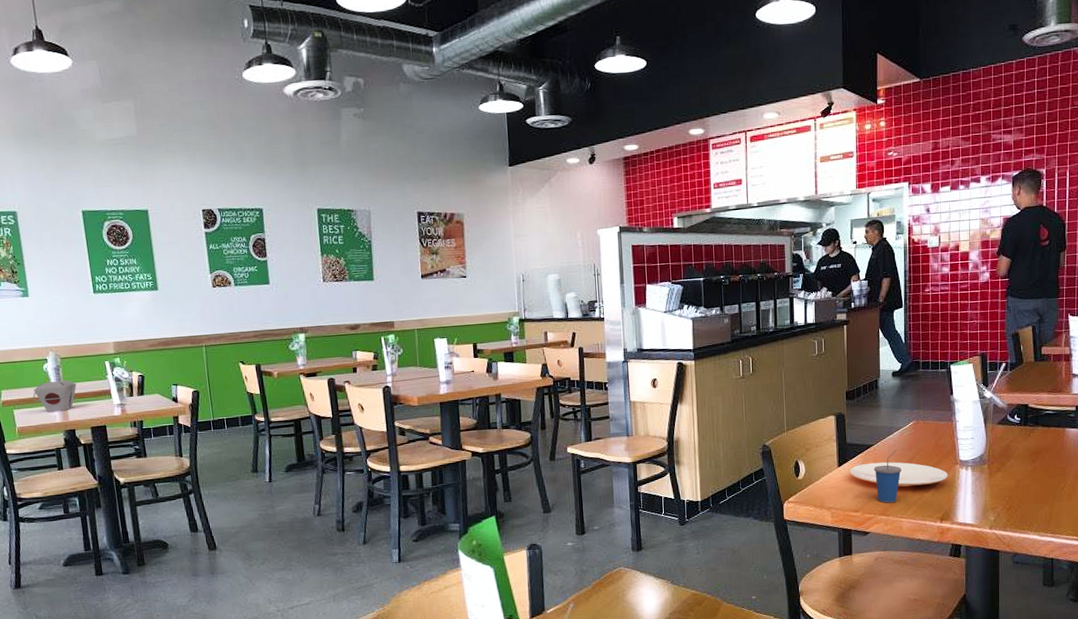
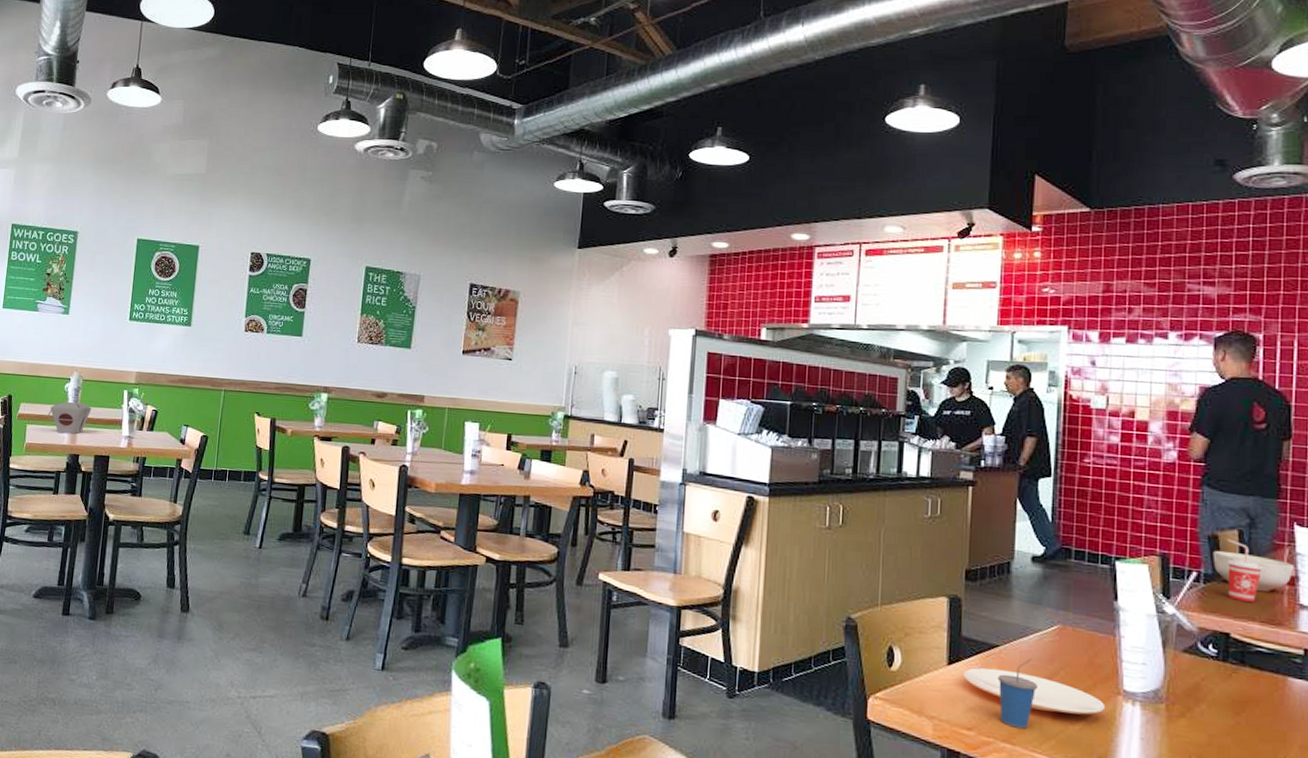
bowl: none [1015,343,1069,370] -> present [1213,550,1295,593]
beverage cup: none [1024,334,1049,379] -> present [1226,539,1264,602]

